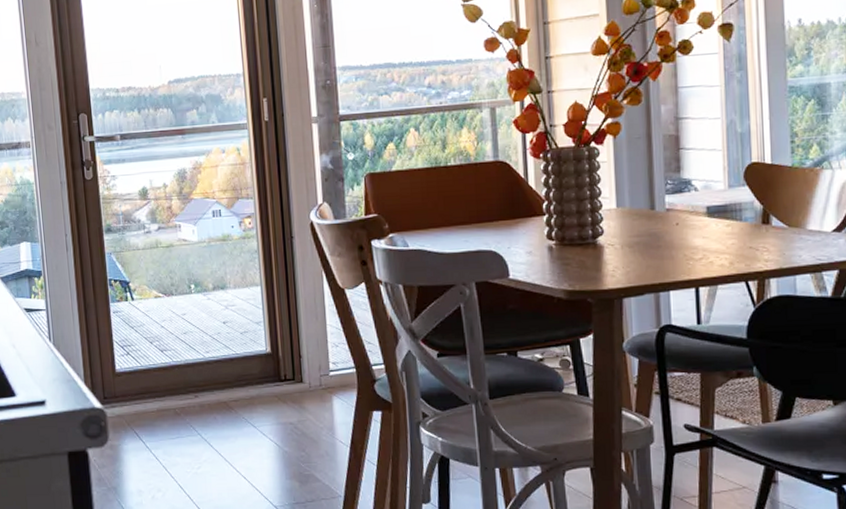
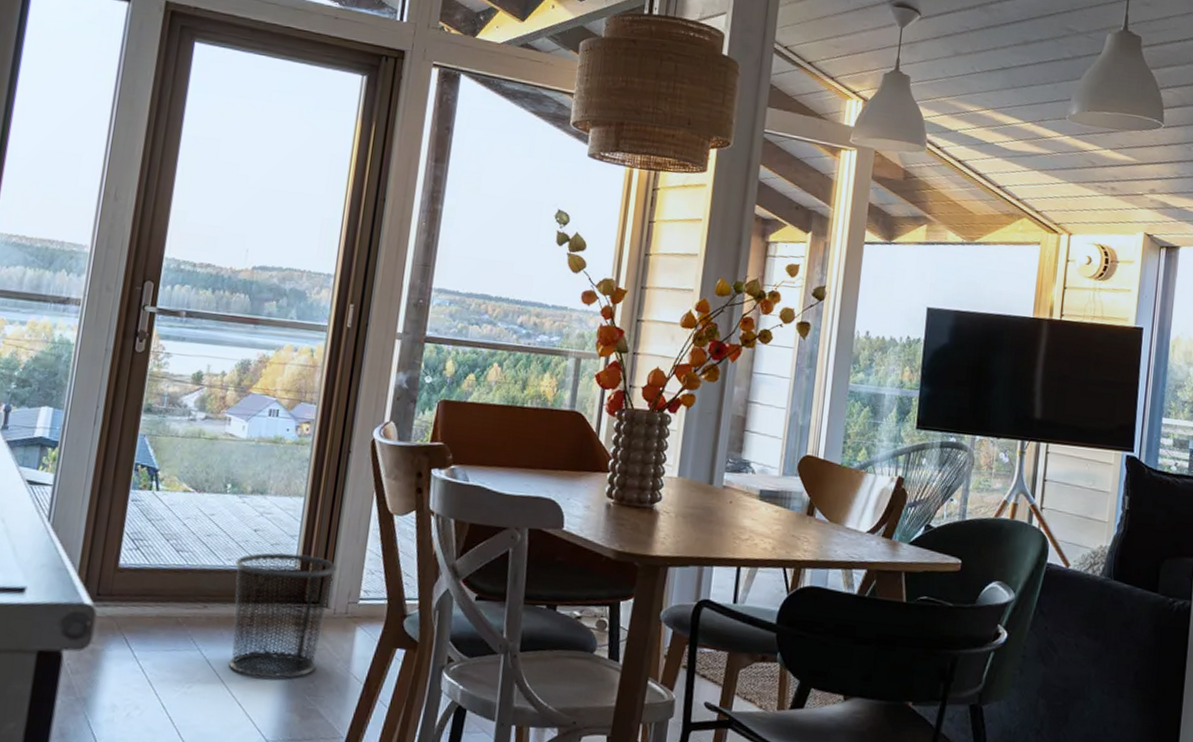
trash can: none [213,338,304,452] -> present [229,552,337,679]

